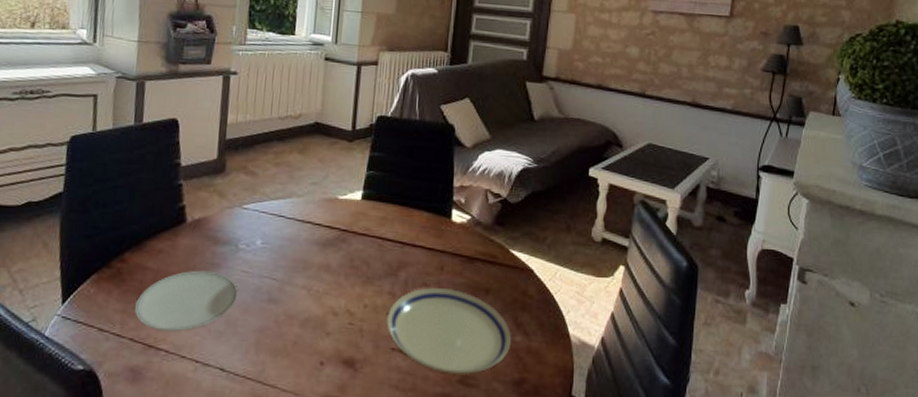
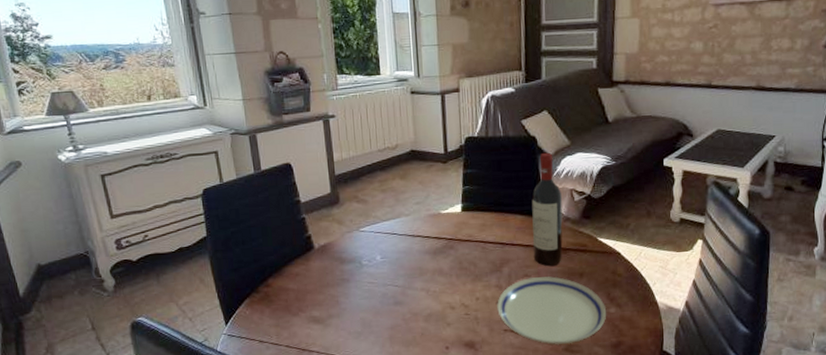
plate: present [135,270,238,332] -> none [285,285,368,338]
wine bottle: none [435,144,475,276] -> present [531,152,563,266]

